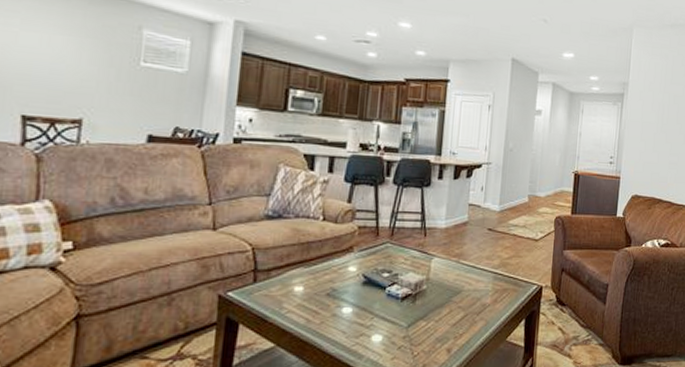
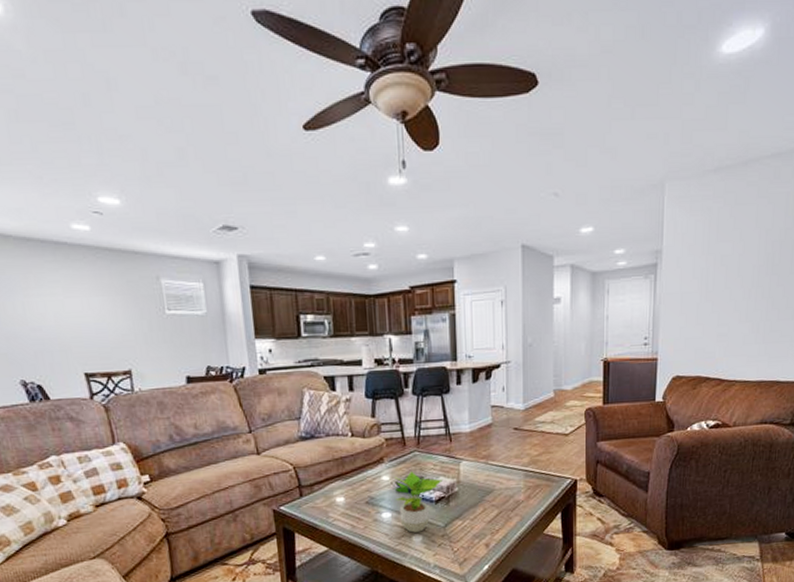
potted plant: none [359,263,411,332] -> present [394,471,442,533]

